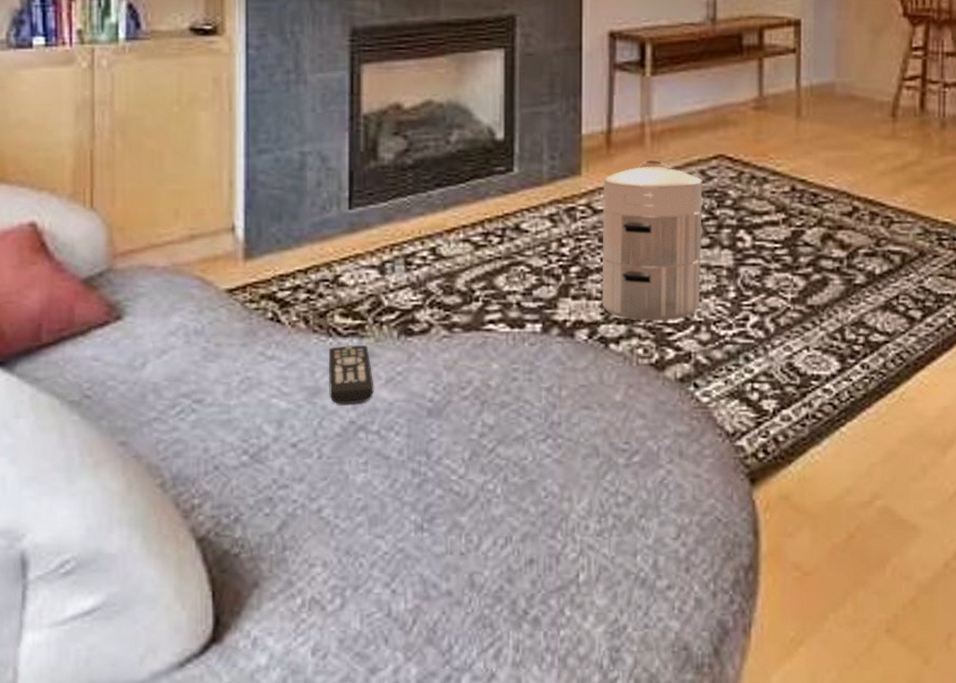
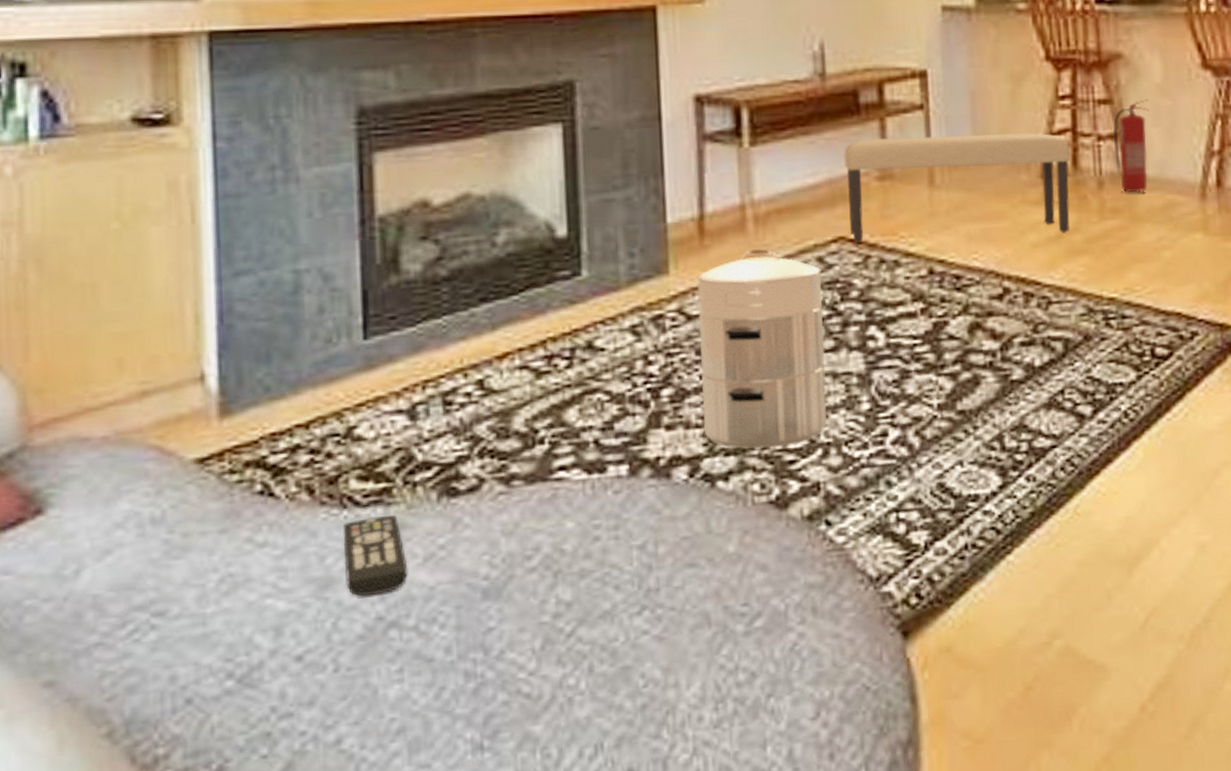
bench: none [727,74,920,165] -> present [844,133,1071,243]

